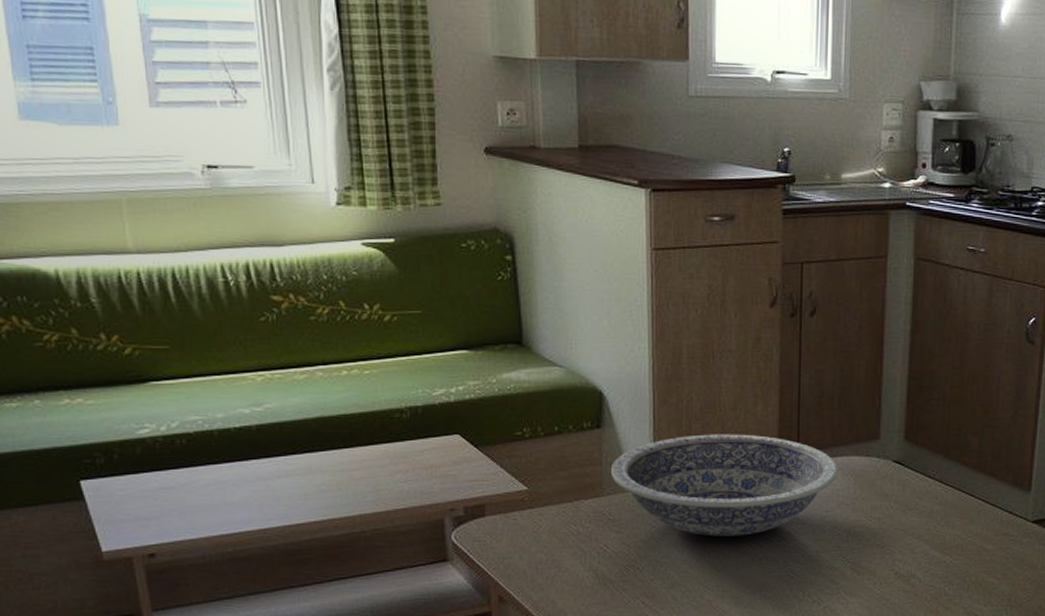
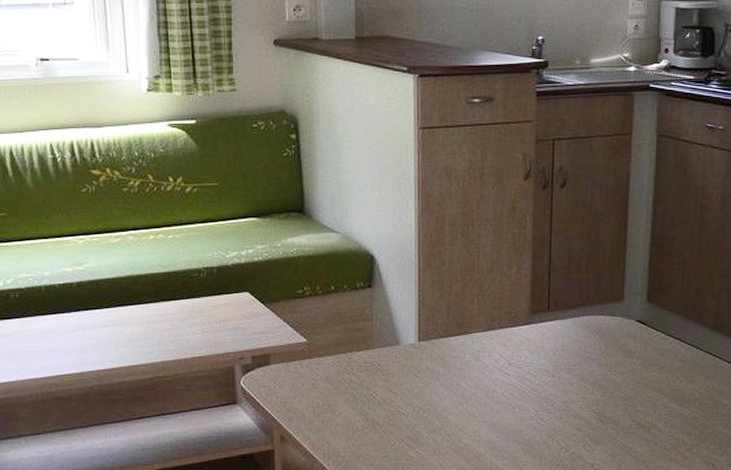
bowl: present [610,434,839,537] -> none [380,294,586,387]

